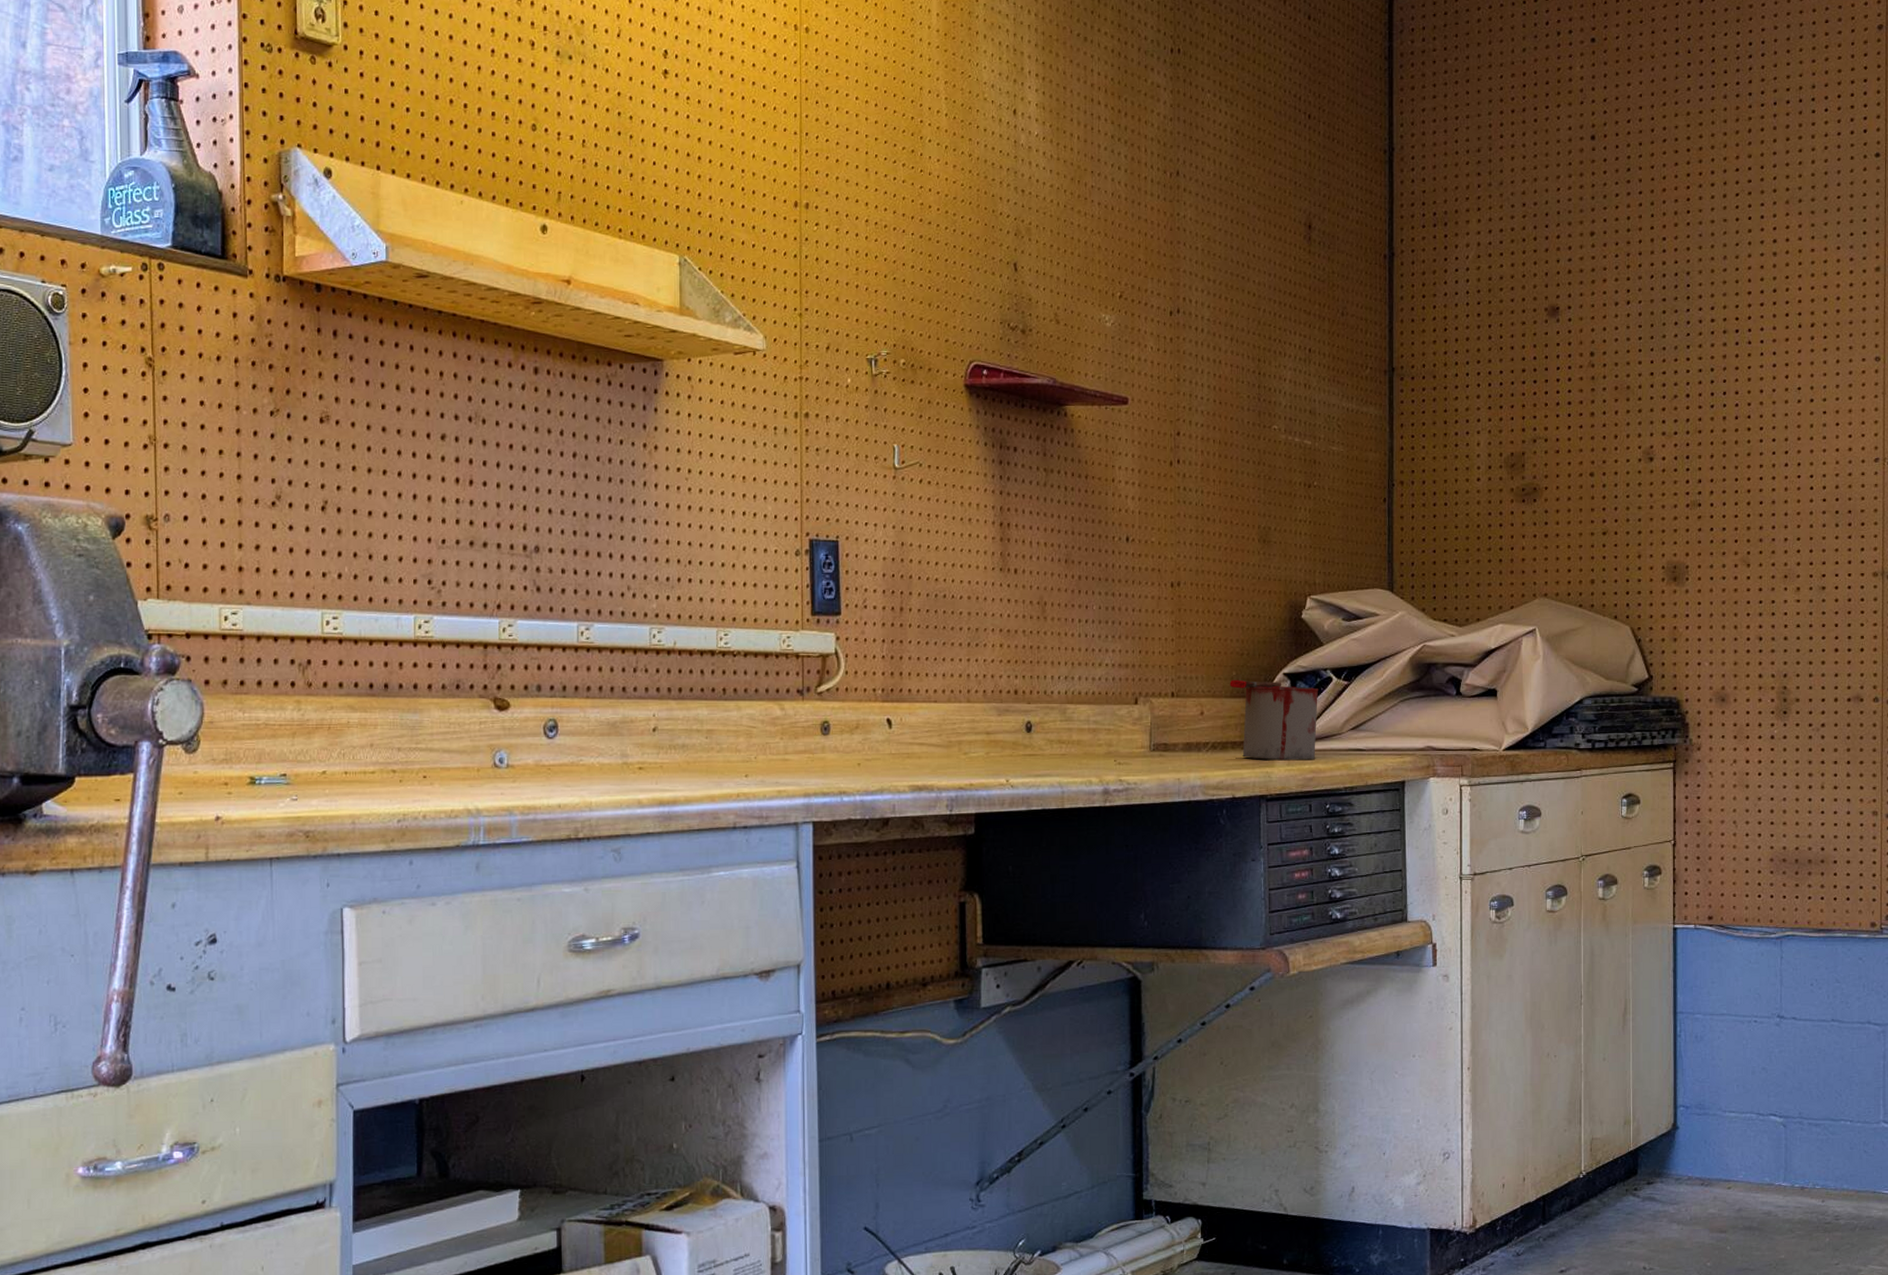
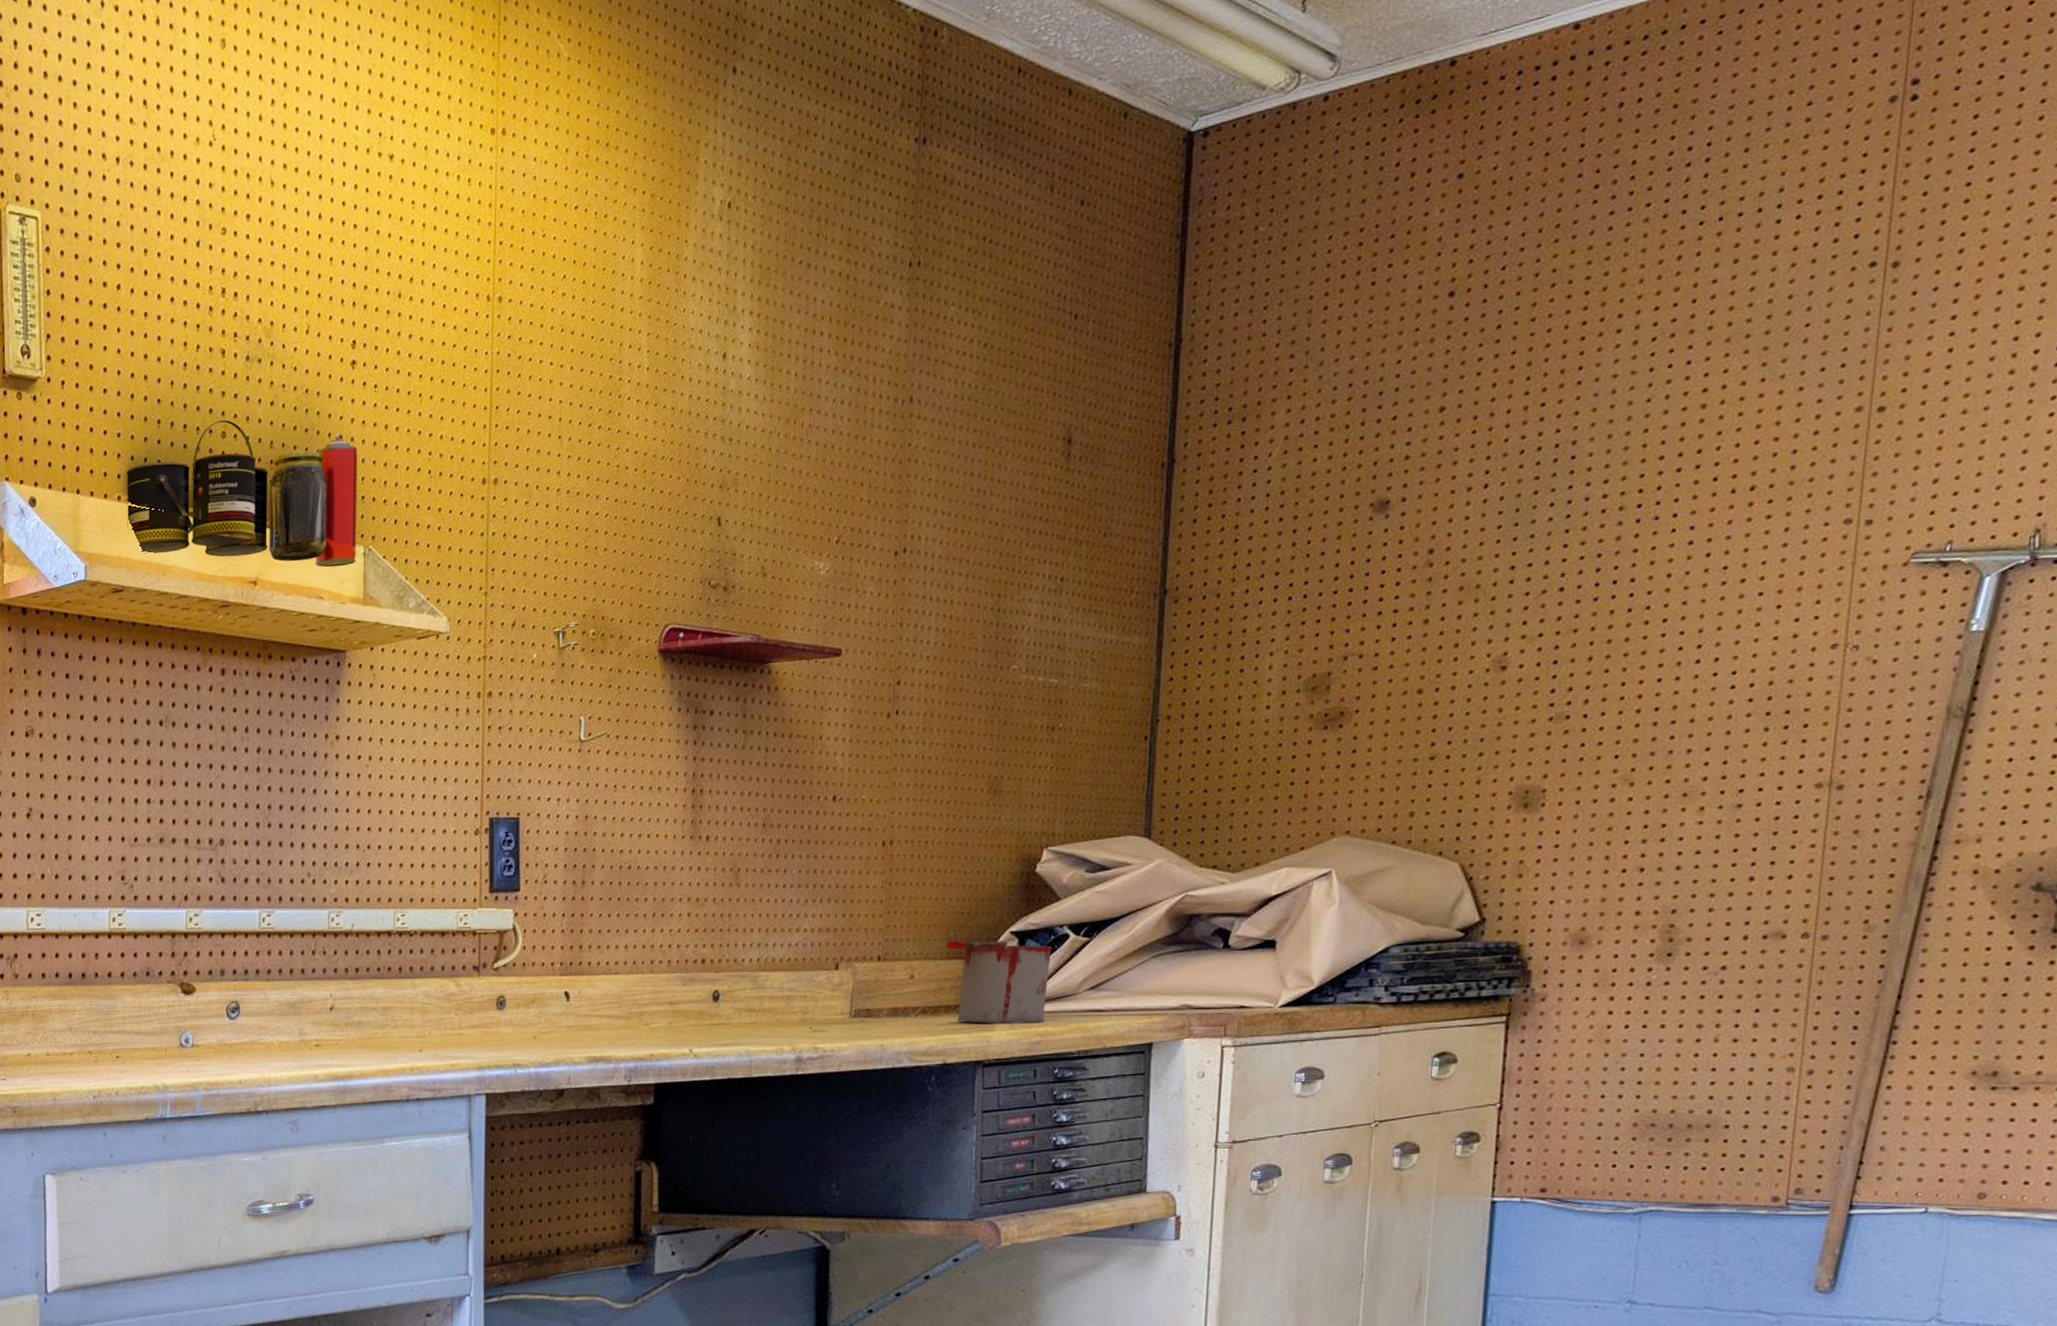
paint can: none [431,112,581,253] -> present [127,419,269,557]
jar: none [582,153,642,265] -> present [269,450,327,562]
aerosol can: none [630,139,672,274] -> present [315,433,358,568]

